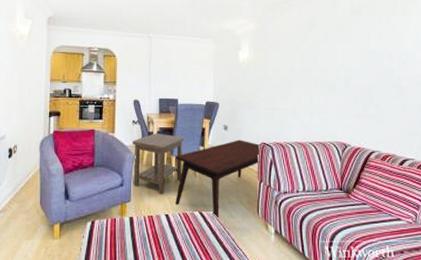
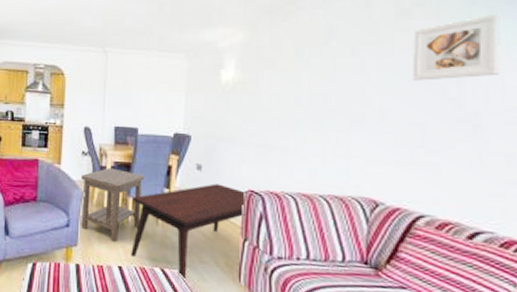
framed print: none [362,12,412,58] -> present [413,13,502,81]

